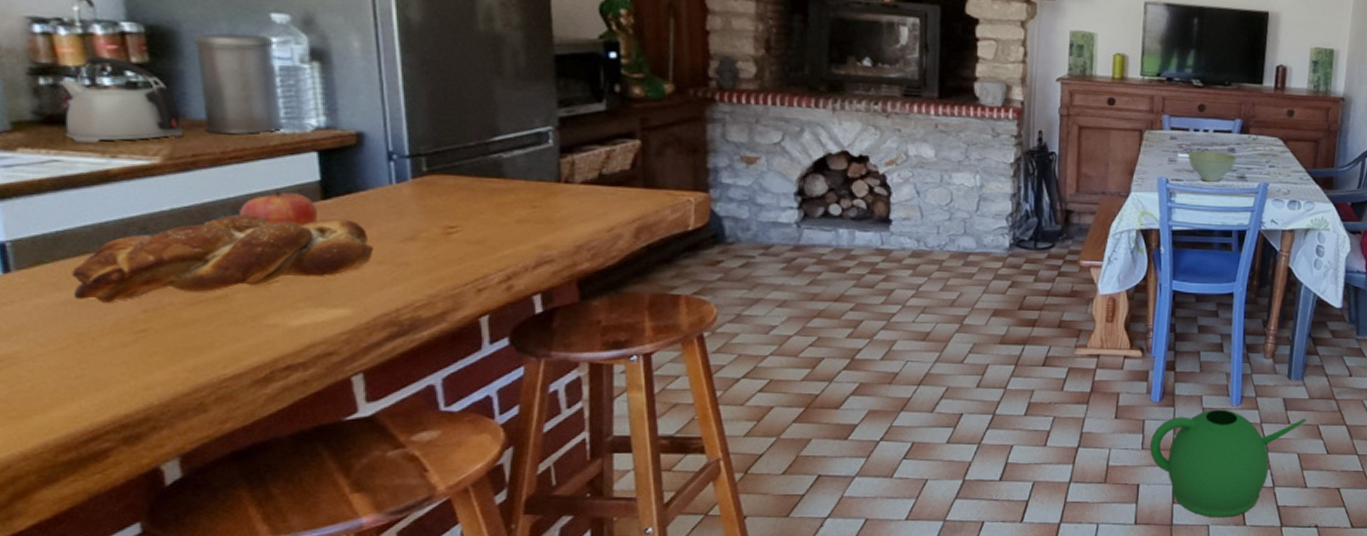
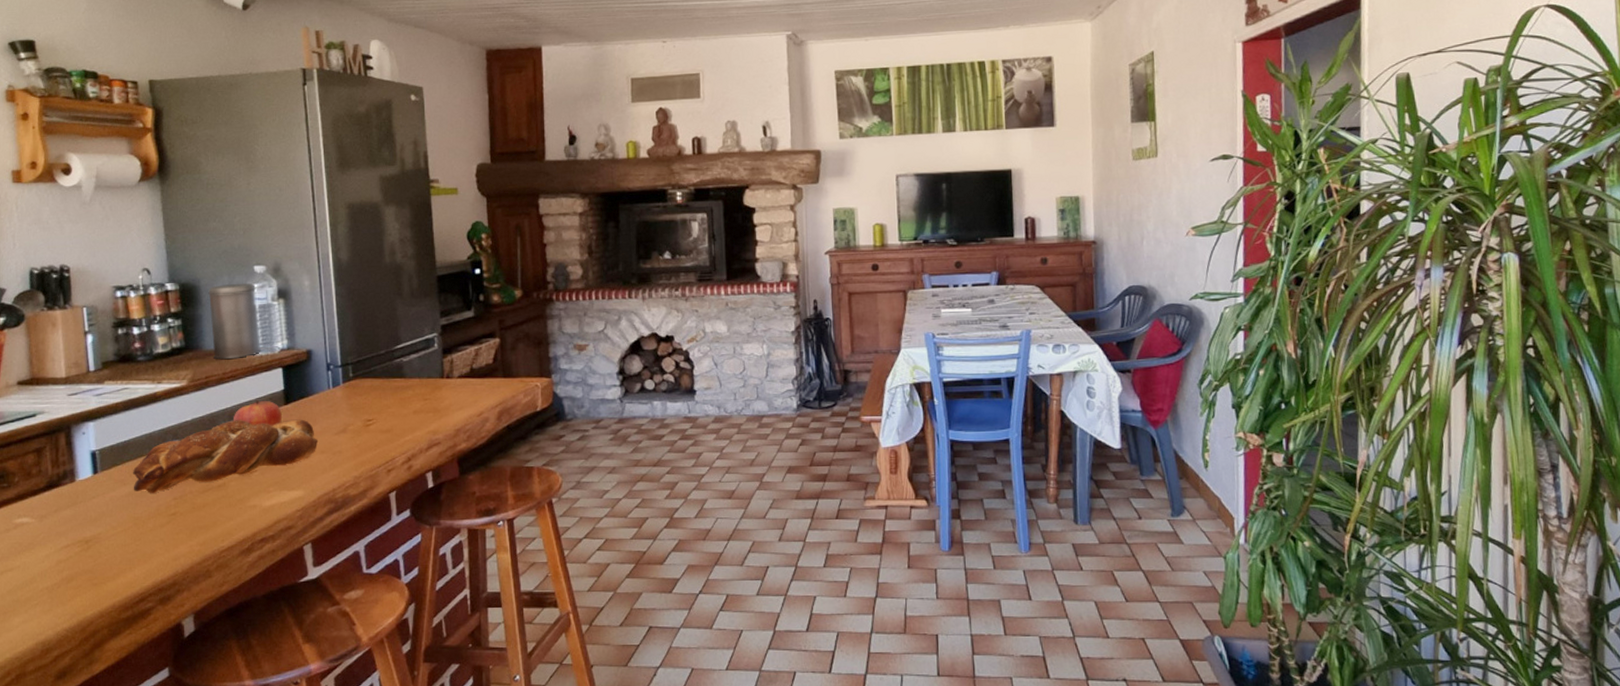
kettle: present [58,56,184,143] -> none [129,309,201,374]
watering can: present [1149,409,1307,518] -> none [943,556,1100,670]
bowl: present [1187,150,1237,182] -> none [950,303,998,333]

